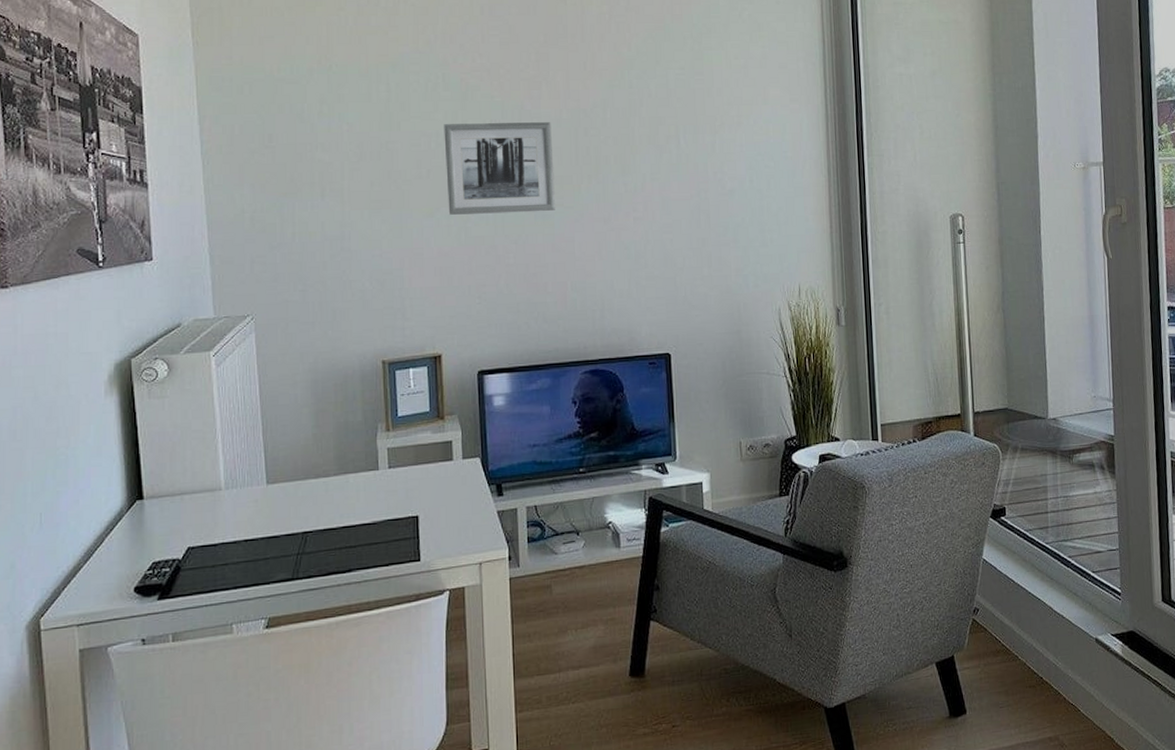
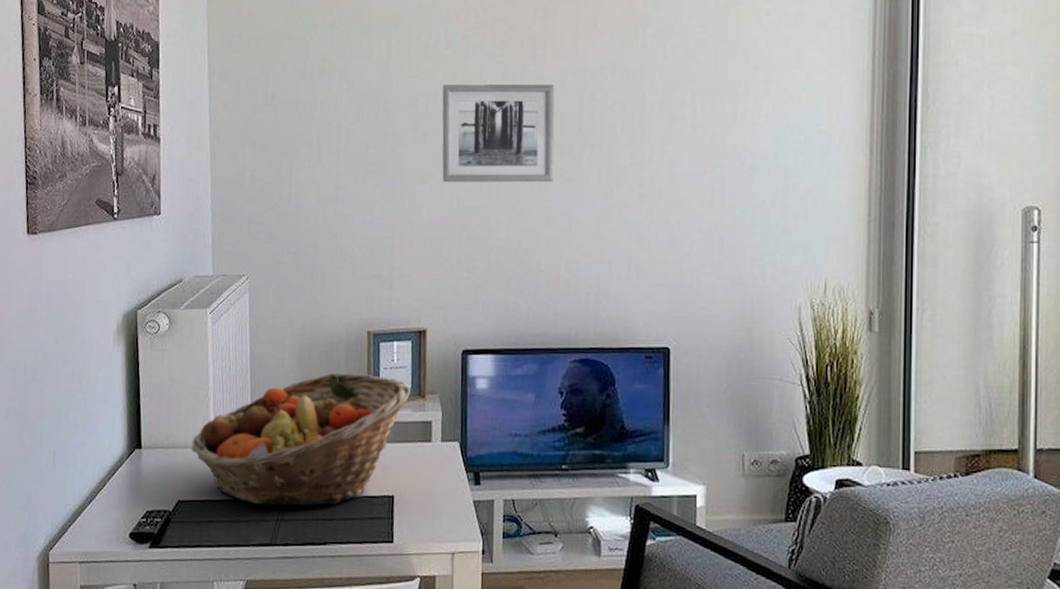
fruit basket: none [200,402,430,542] -> present [191,372,411,506]

